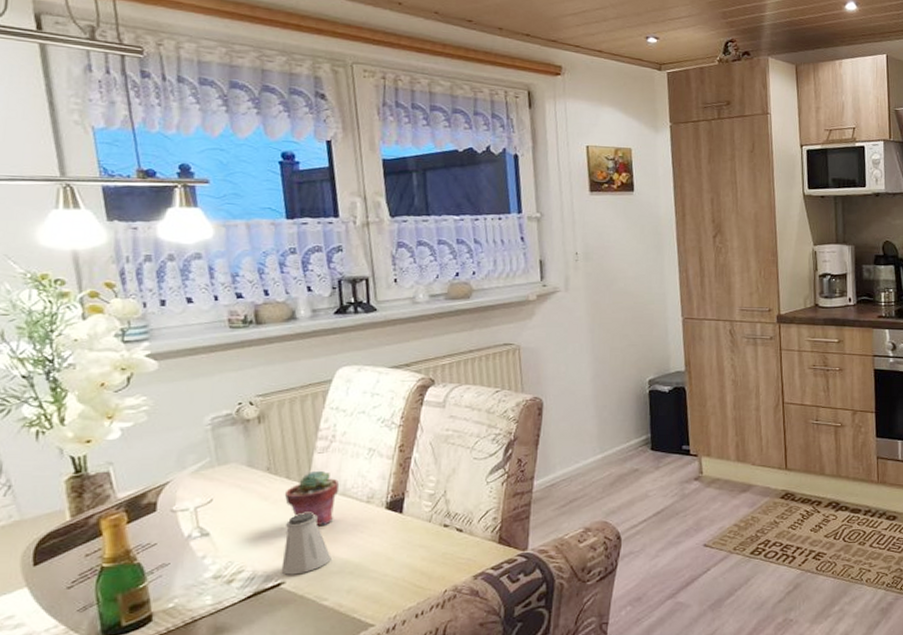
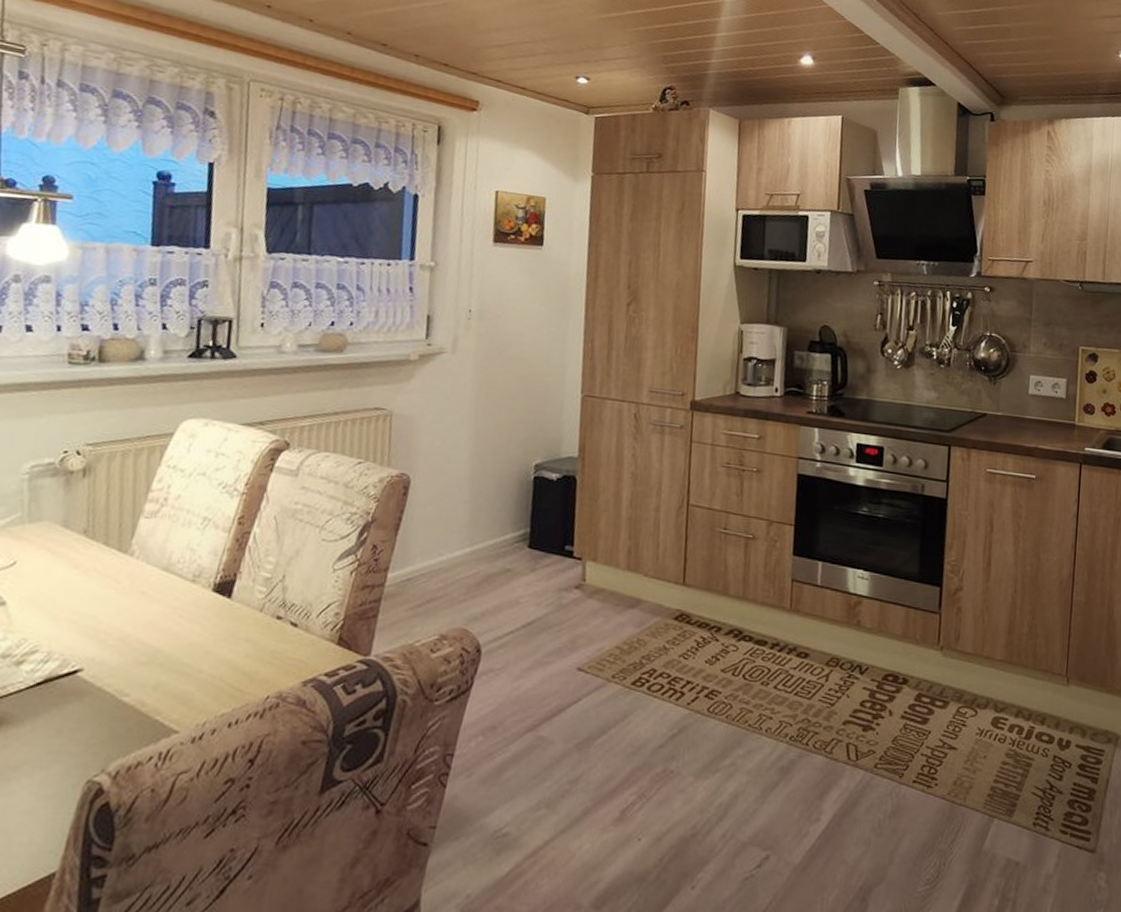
saltshaker: present [281,513,331,575] -> none [80,588,141,662]
potted succulent: present [284,470,340,527] -> none [98,538,164,606]

